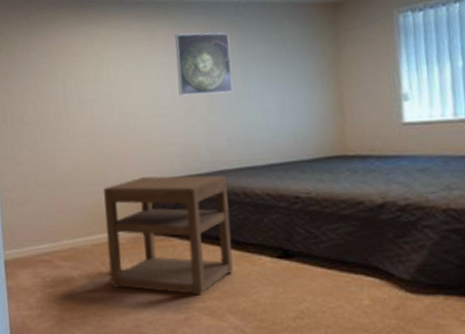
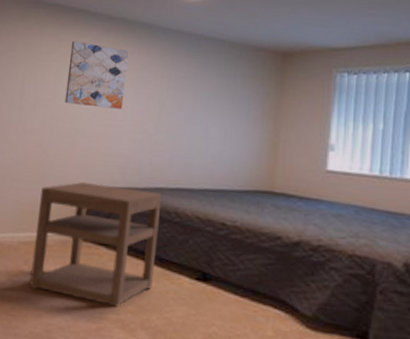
wall art: none [104,33,169,101] -> present [64,40,129,109]
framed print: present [175,32,233,96] -> none [132,53,188,116]

